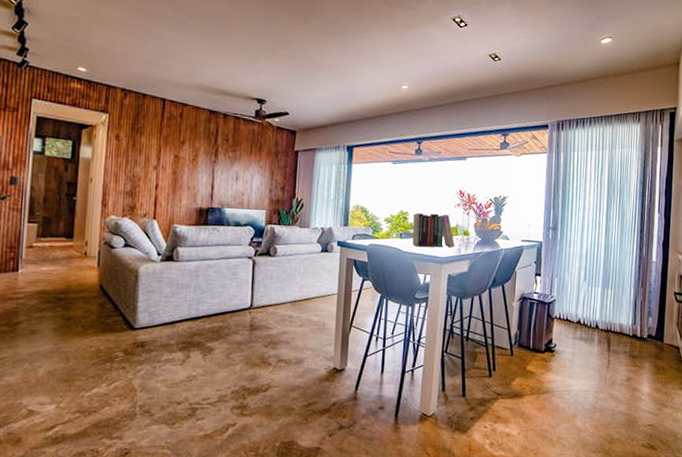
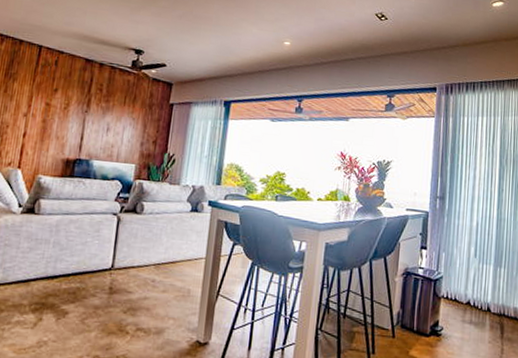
books: present [412,213,455,248] -> none [288,174,334,214]

